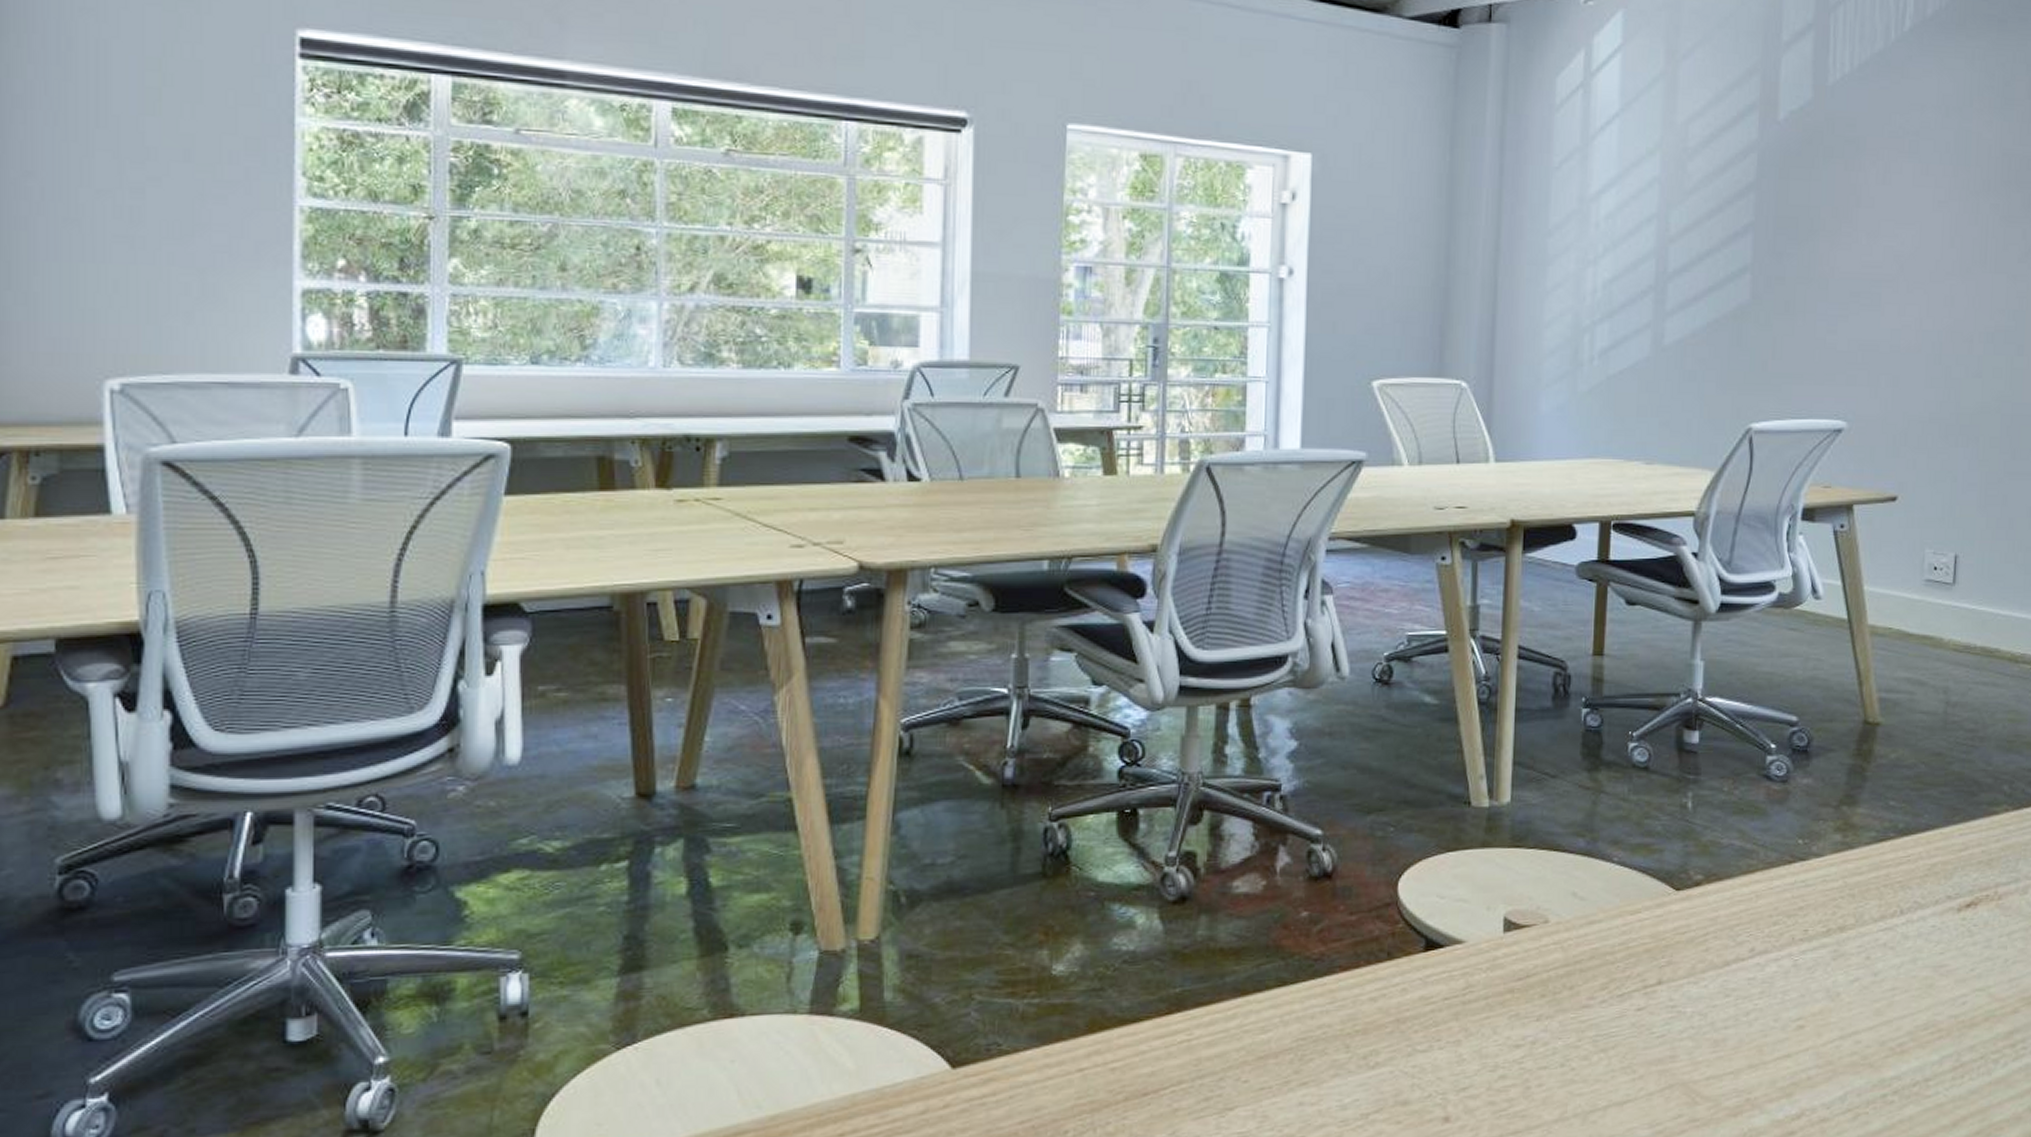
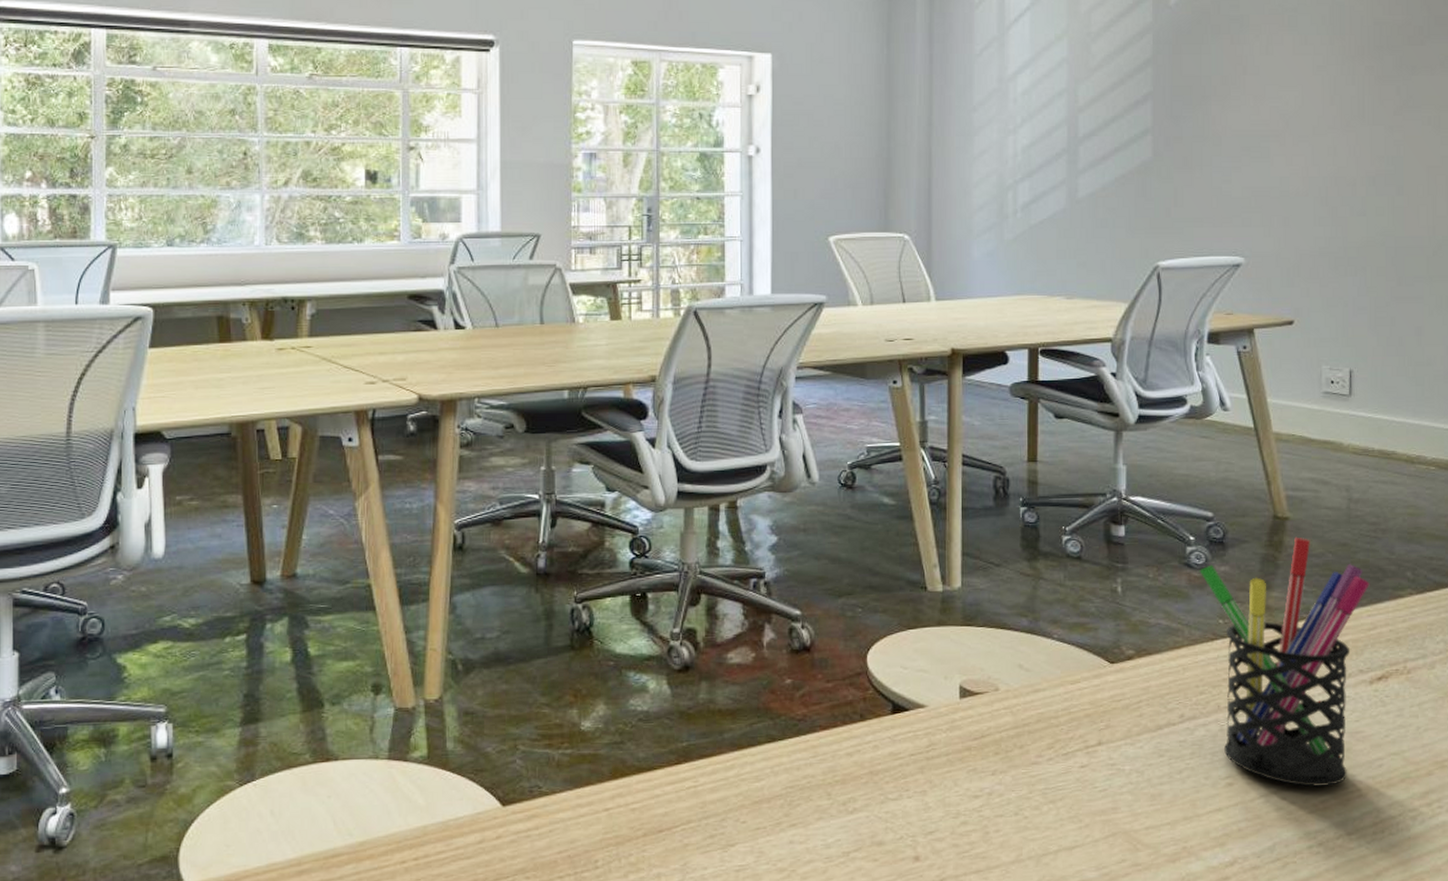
pen holder: none [1779,745,1964,1028] -> present [1199,537,1370,787]

